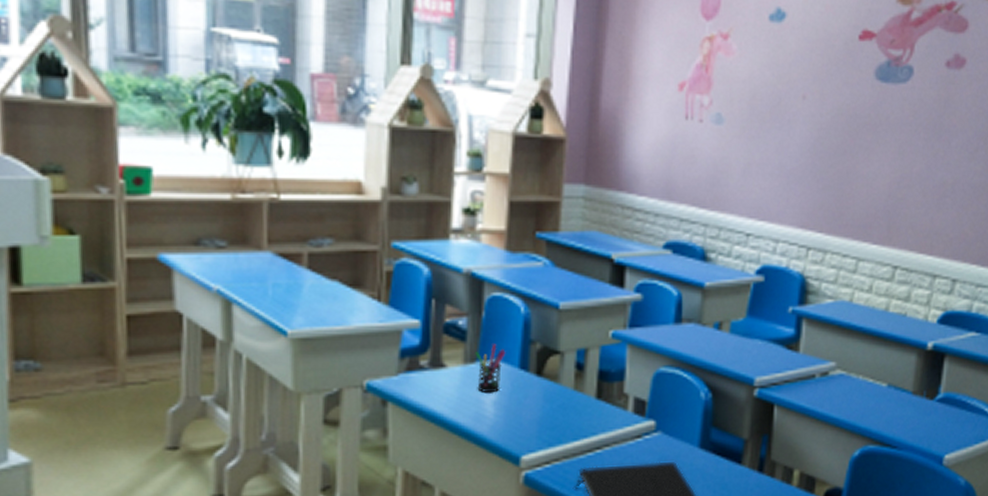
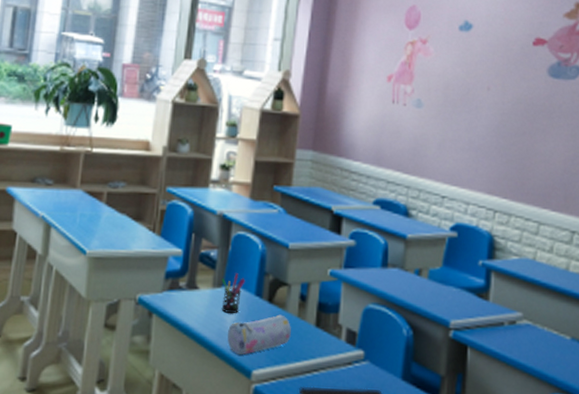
pencil case: none [488,388,567,439] -> present [227,314,291,355]

